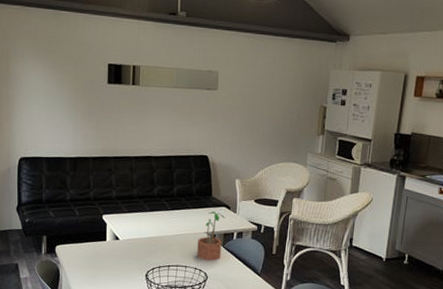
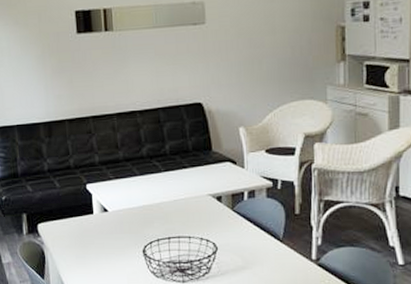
potted plant: present [197,211,226,261] -> none [200,168,232,229]

